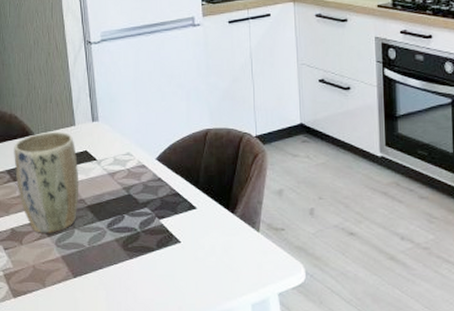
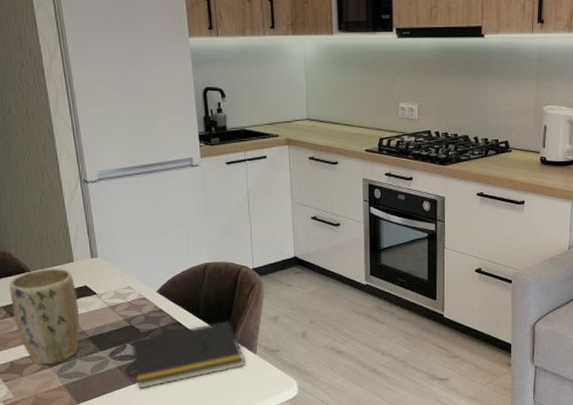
notepad: none [128,192,248,265] -> present [130,320,246,389]

